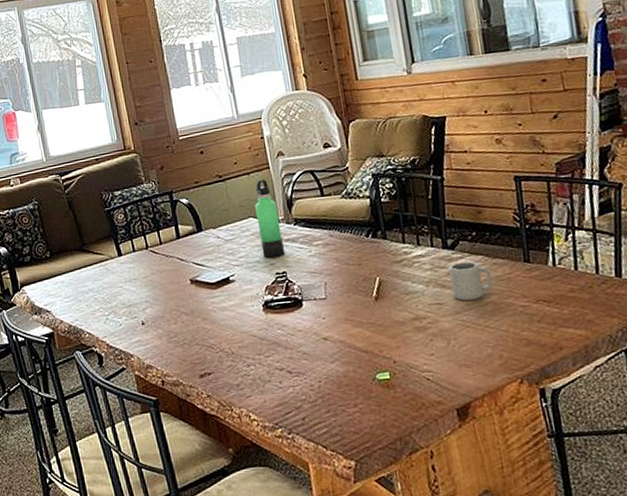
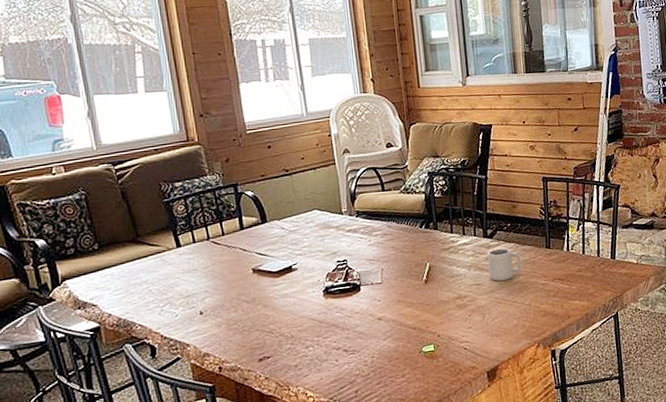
thermos bottle: present [255,178,286,258] -> none [320,174,347,248]

